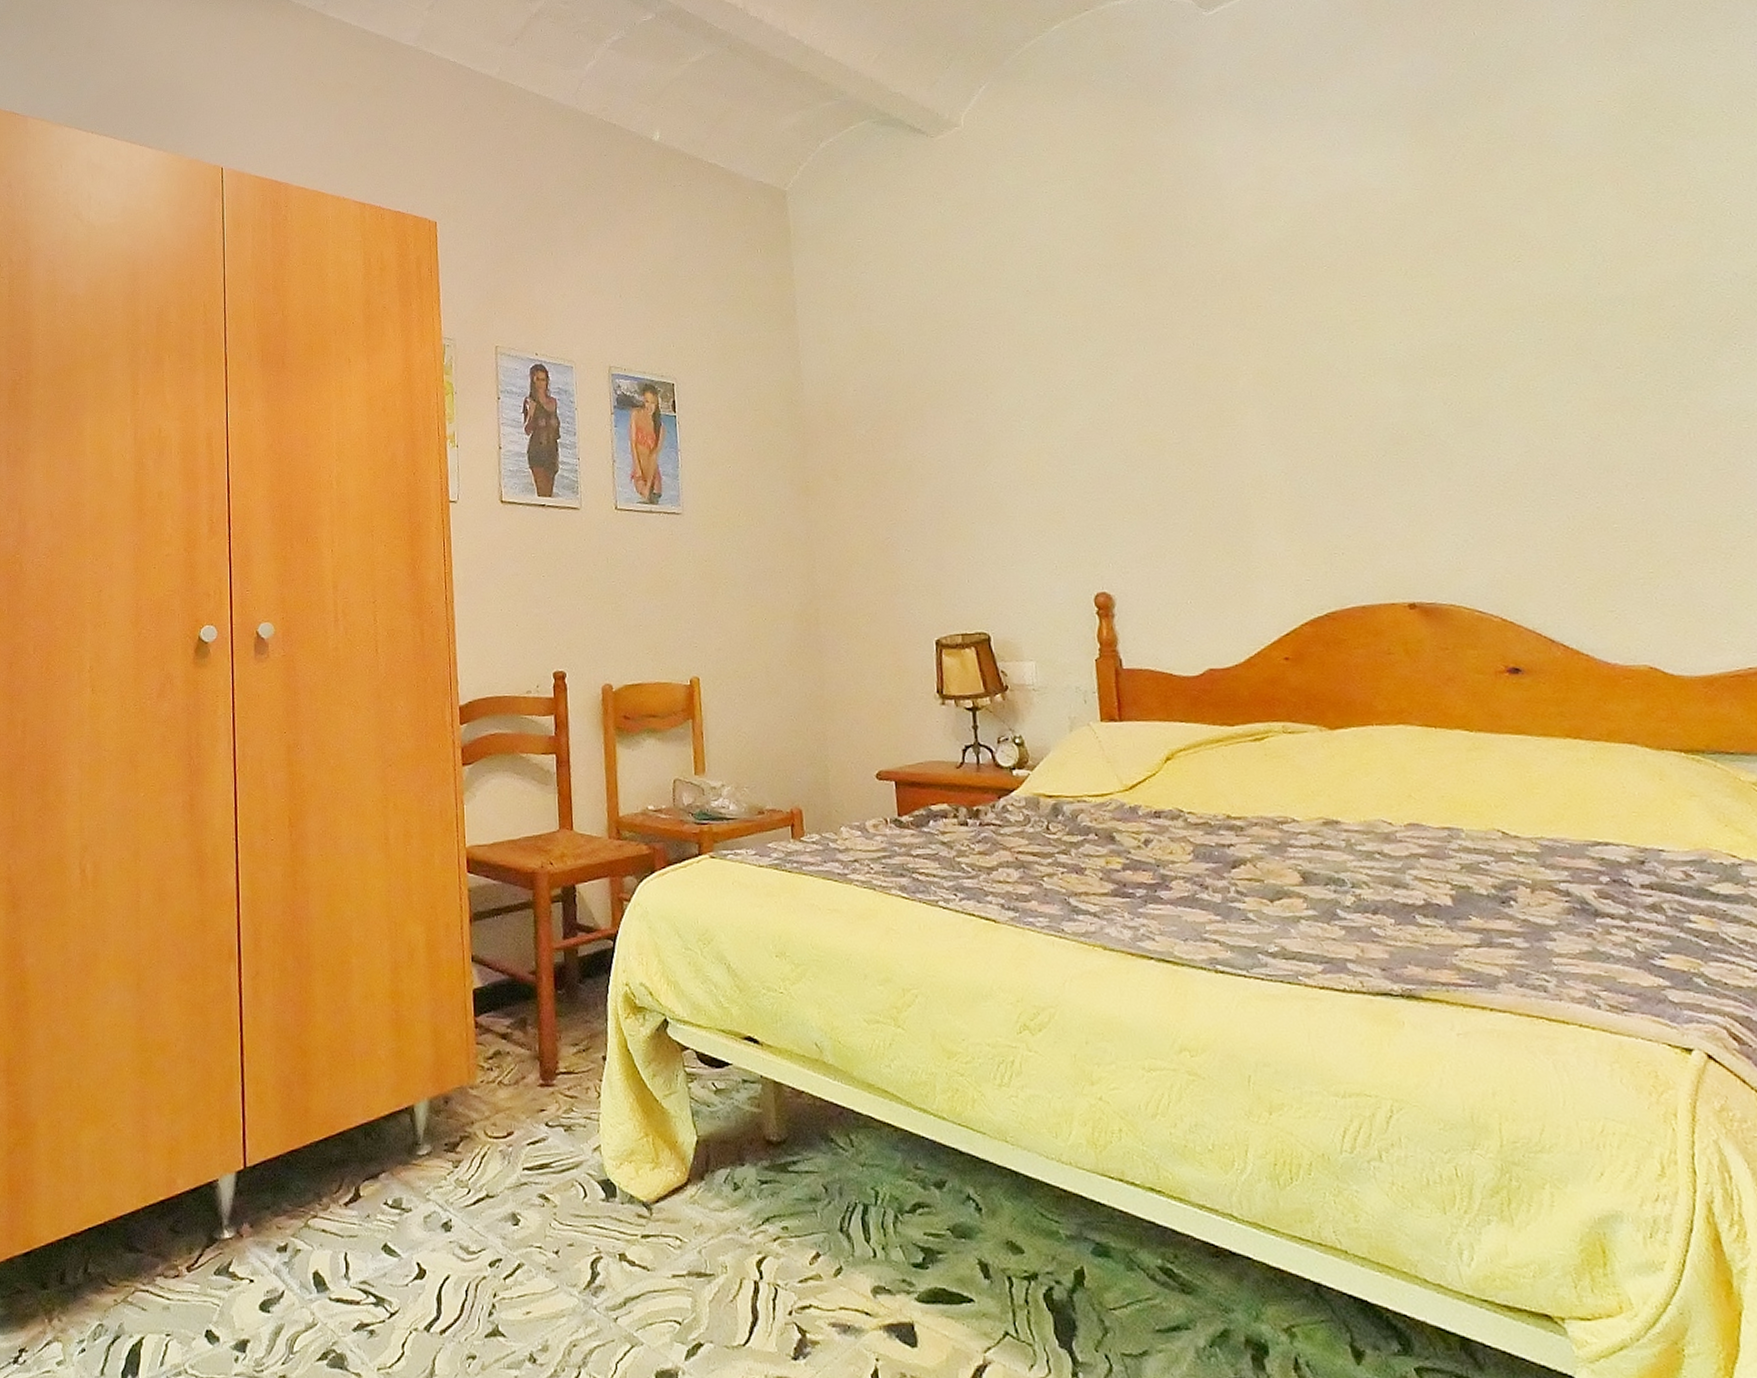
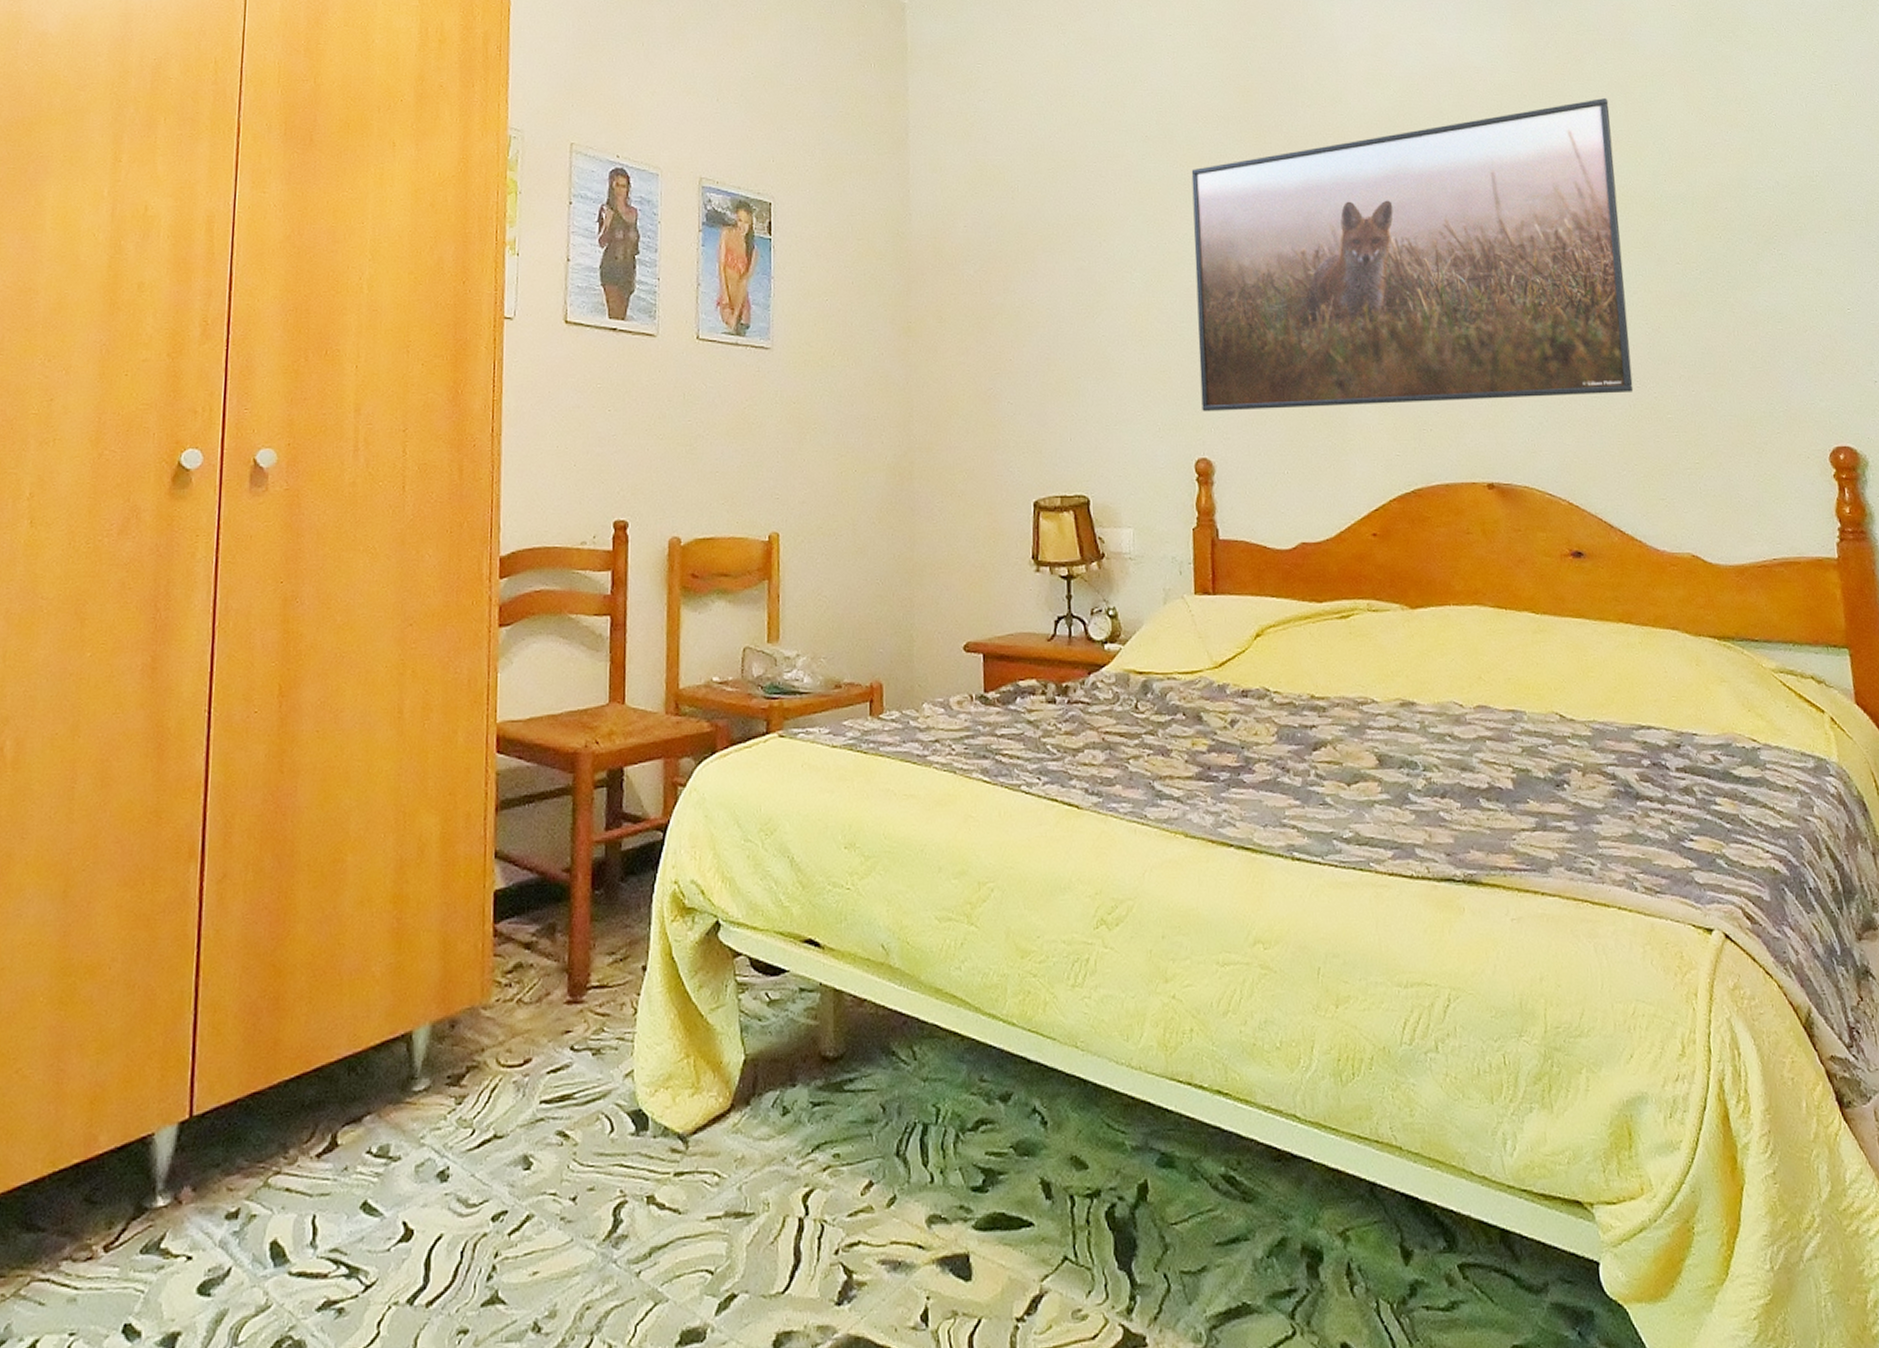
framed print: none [1075,206,1572,549] -> present [1191,98,1634,412]

